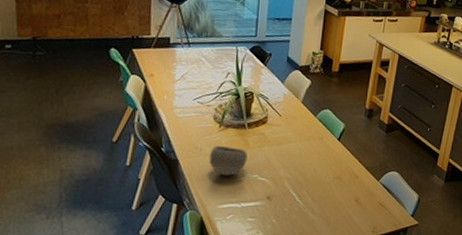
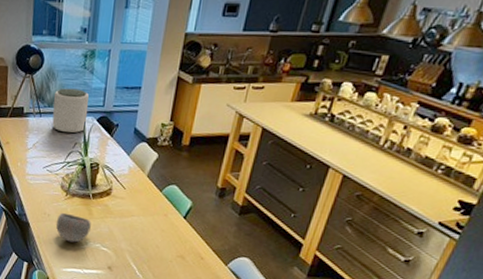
plant pot: none [202,18,241,64] -> present [52,88,90,134]

